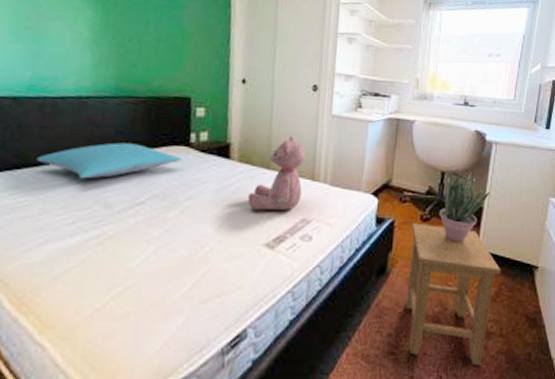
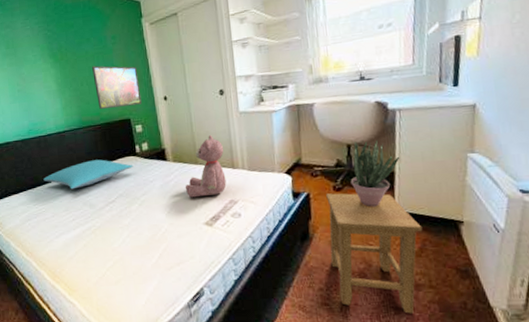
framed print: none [148,20,214,82] -> present [92,65,142,109]

